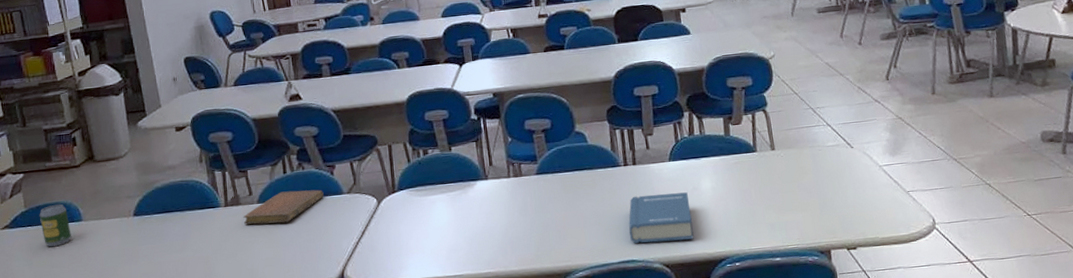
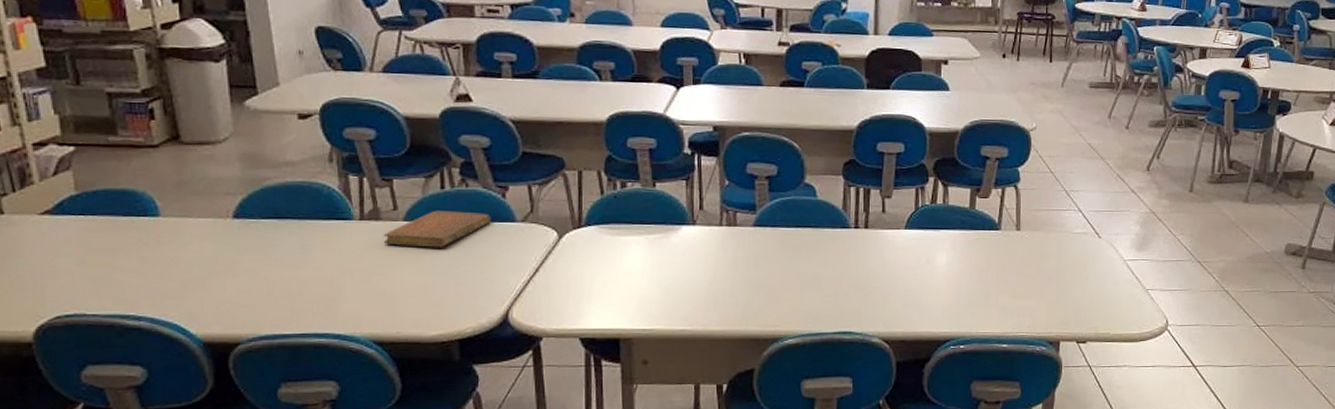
soda can: present [39,203,71,247] -> none [96,191,143,245]
book: present [629,192,694,243] -> none [851,263,921,316]

